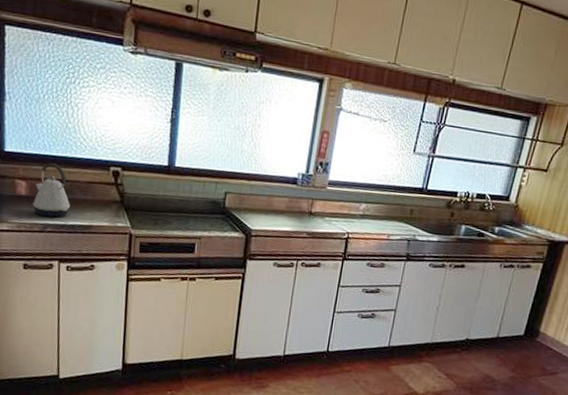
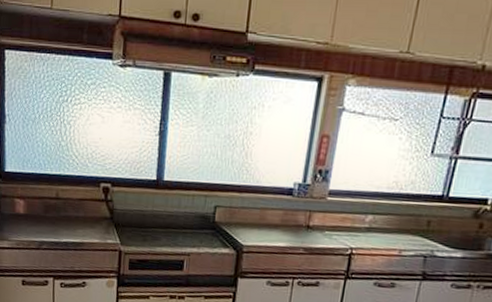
kettle: present [32,163,70,218] -> none [30,181,63,235]

